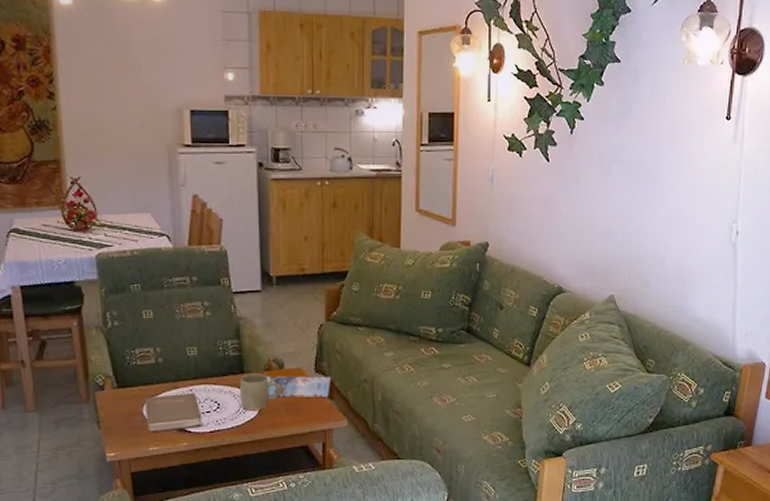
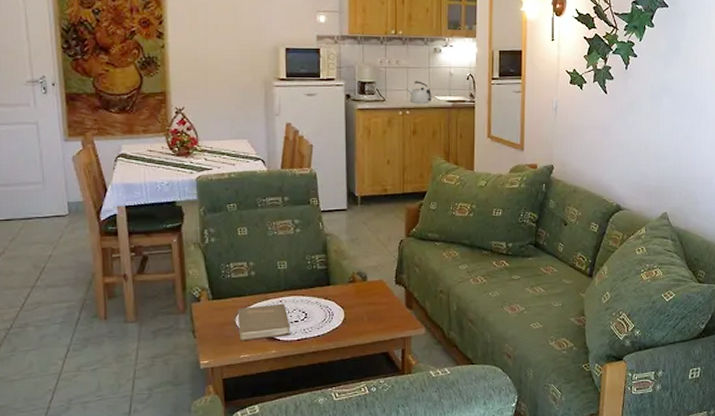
mug: present [239,373,280,411] -> none [325,285,363,320]
magazine: present [266,376,332,398] -> none [350,287,411,308]

